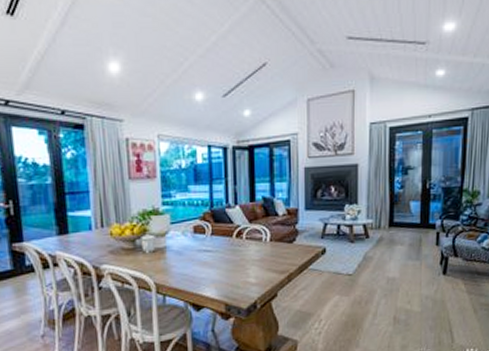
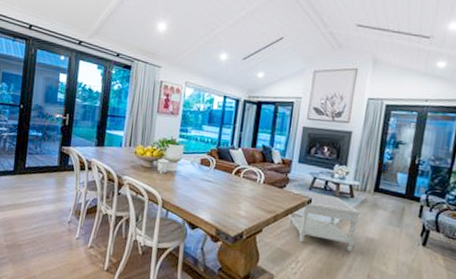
side table: none [301,240,379,299] -> present [288,189,362,252]

